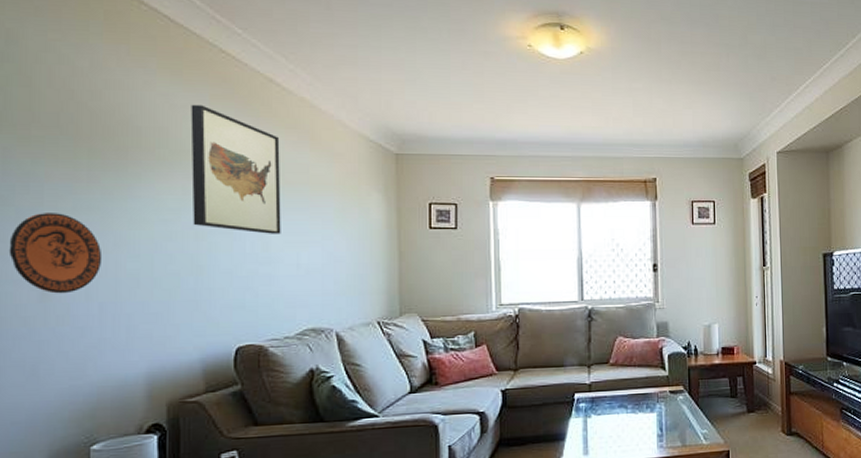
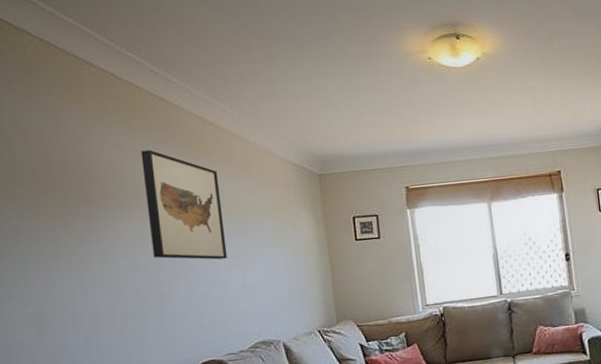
decorative plate: present [8,213,103,294] -> none [8,258,83,329]

